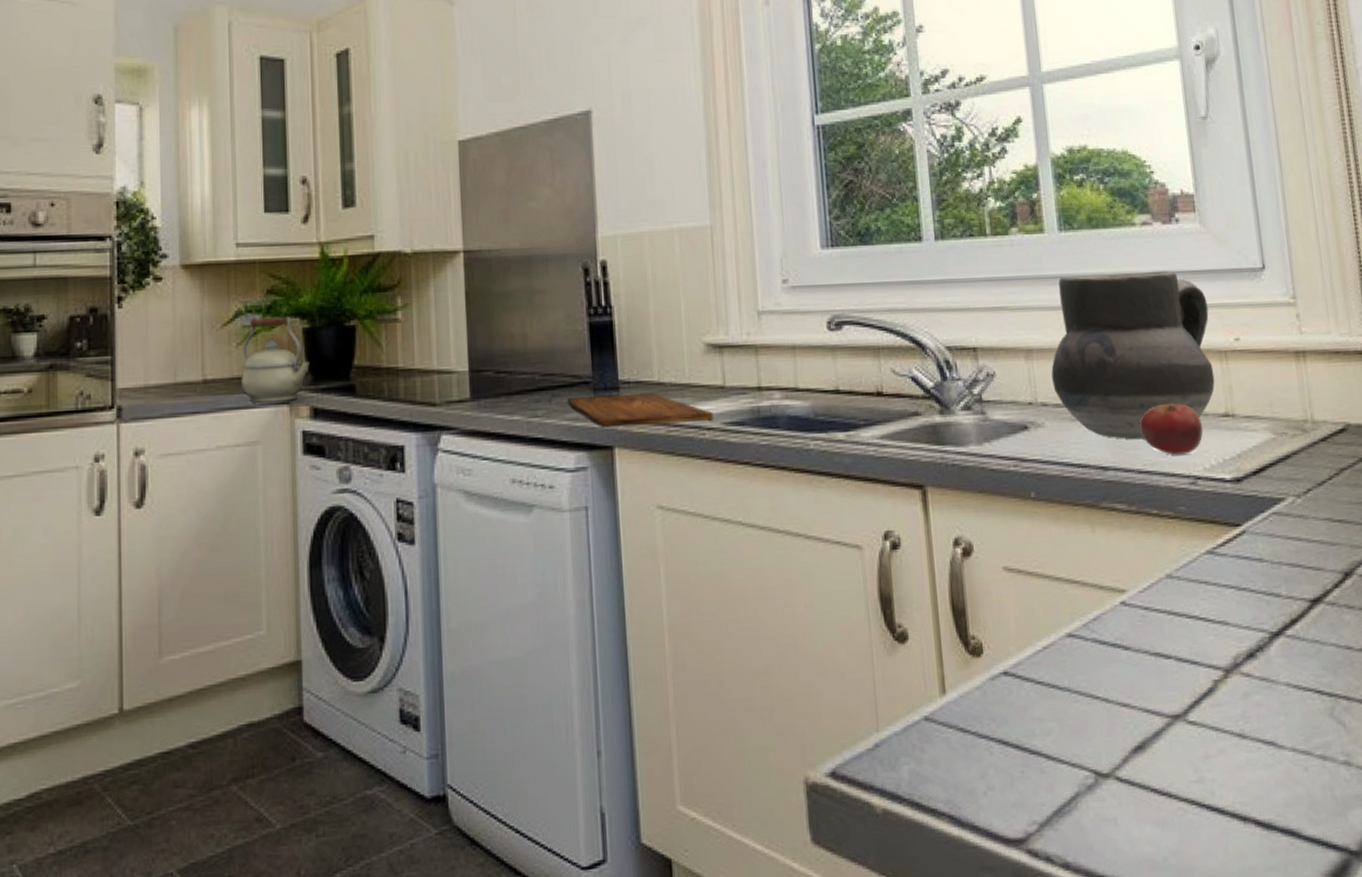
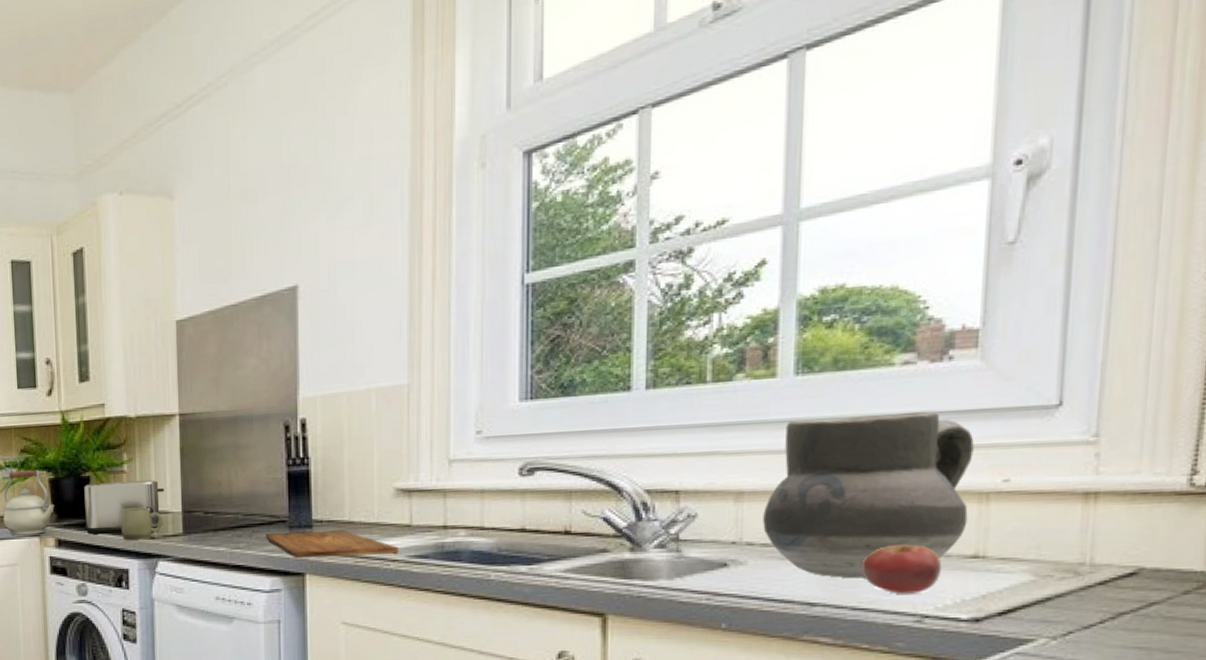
toaster: none [348,330,447,402] -> present [84,479,164,535]
mug: none [394,365,446,410] -> present [121,507,163,542]

